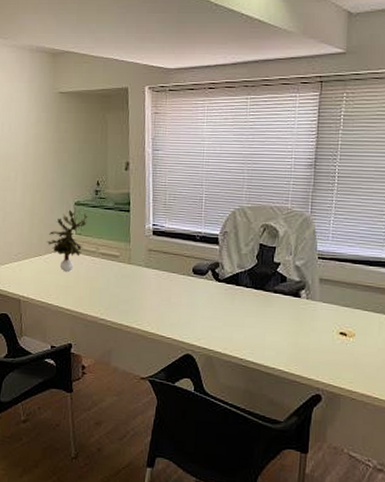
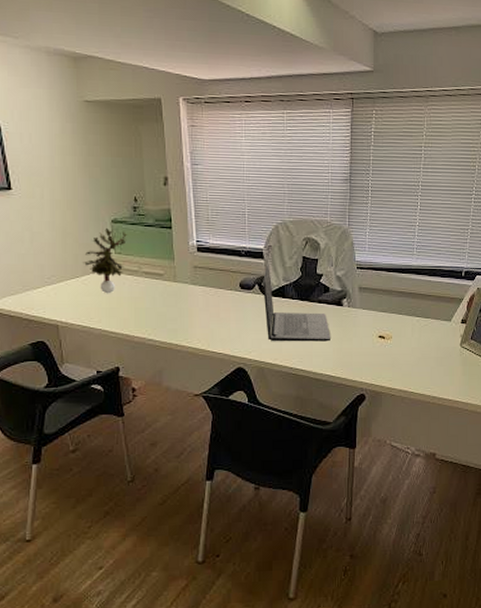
laptop: none [216,251,286,335] -> present [263,265,330,342]

